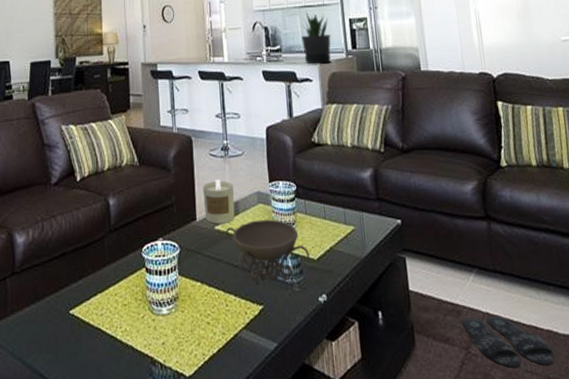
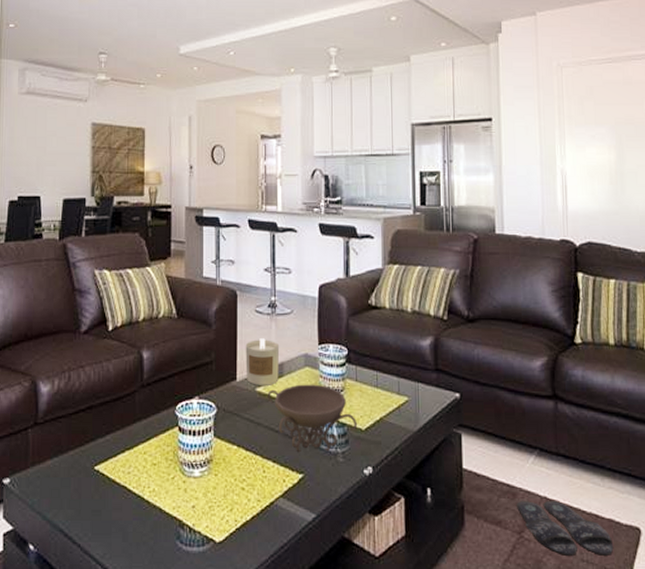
planter: present [301,11,331,65] -> none [365,161,398,220]

